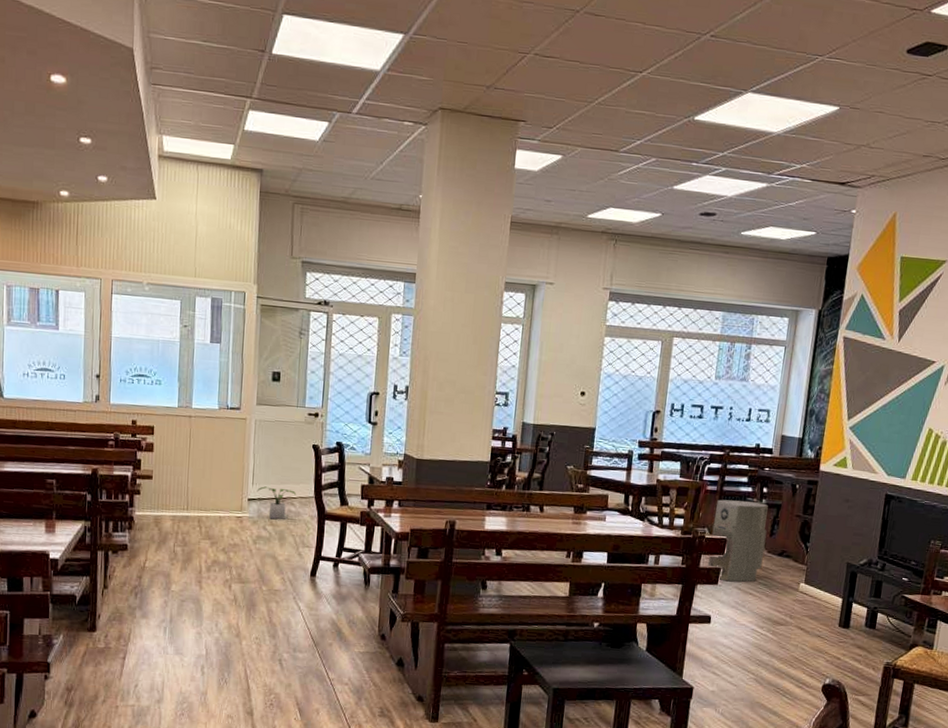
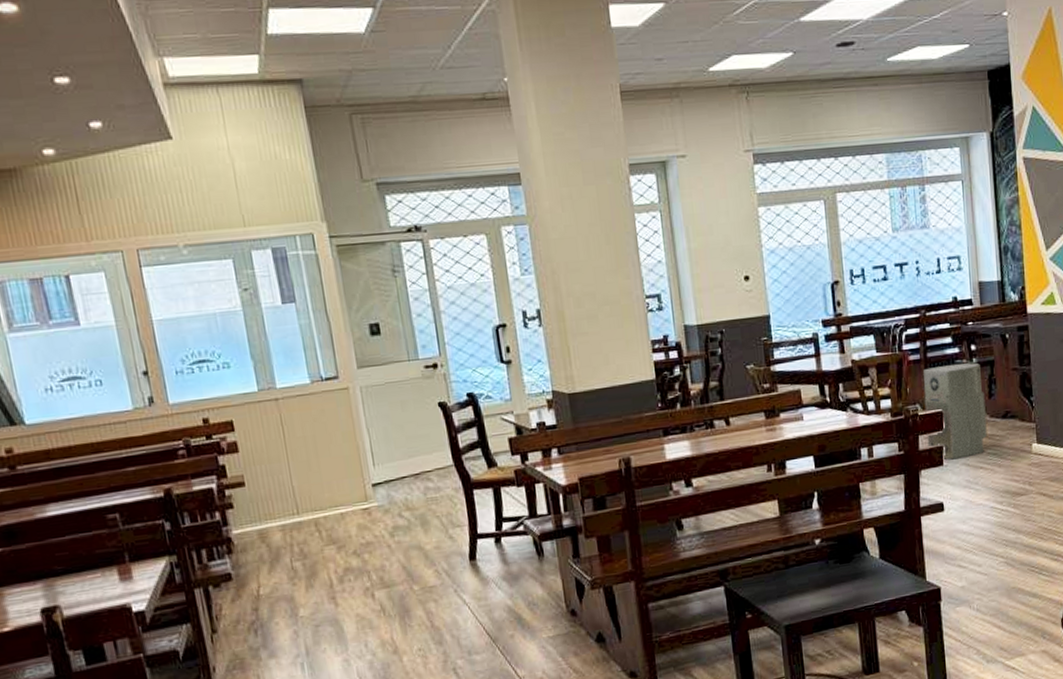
potted plant: present [257,486,297,520] -> none [380,462,432,503]

